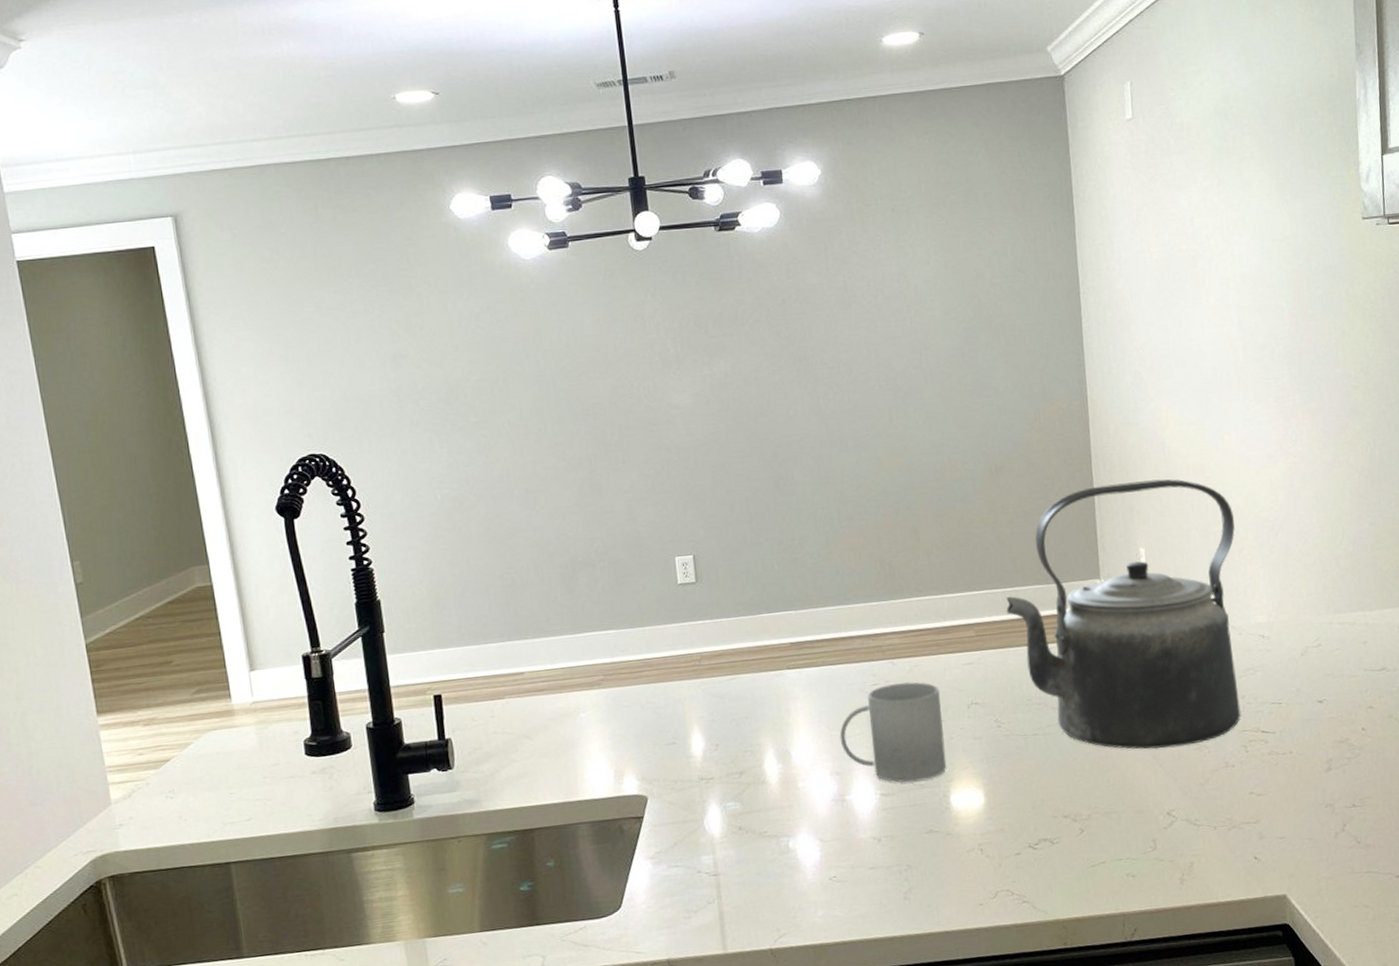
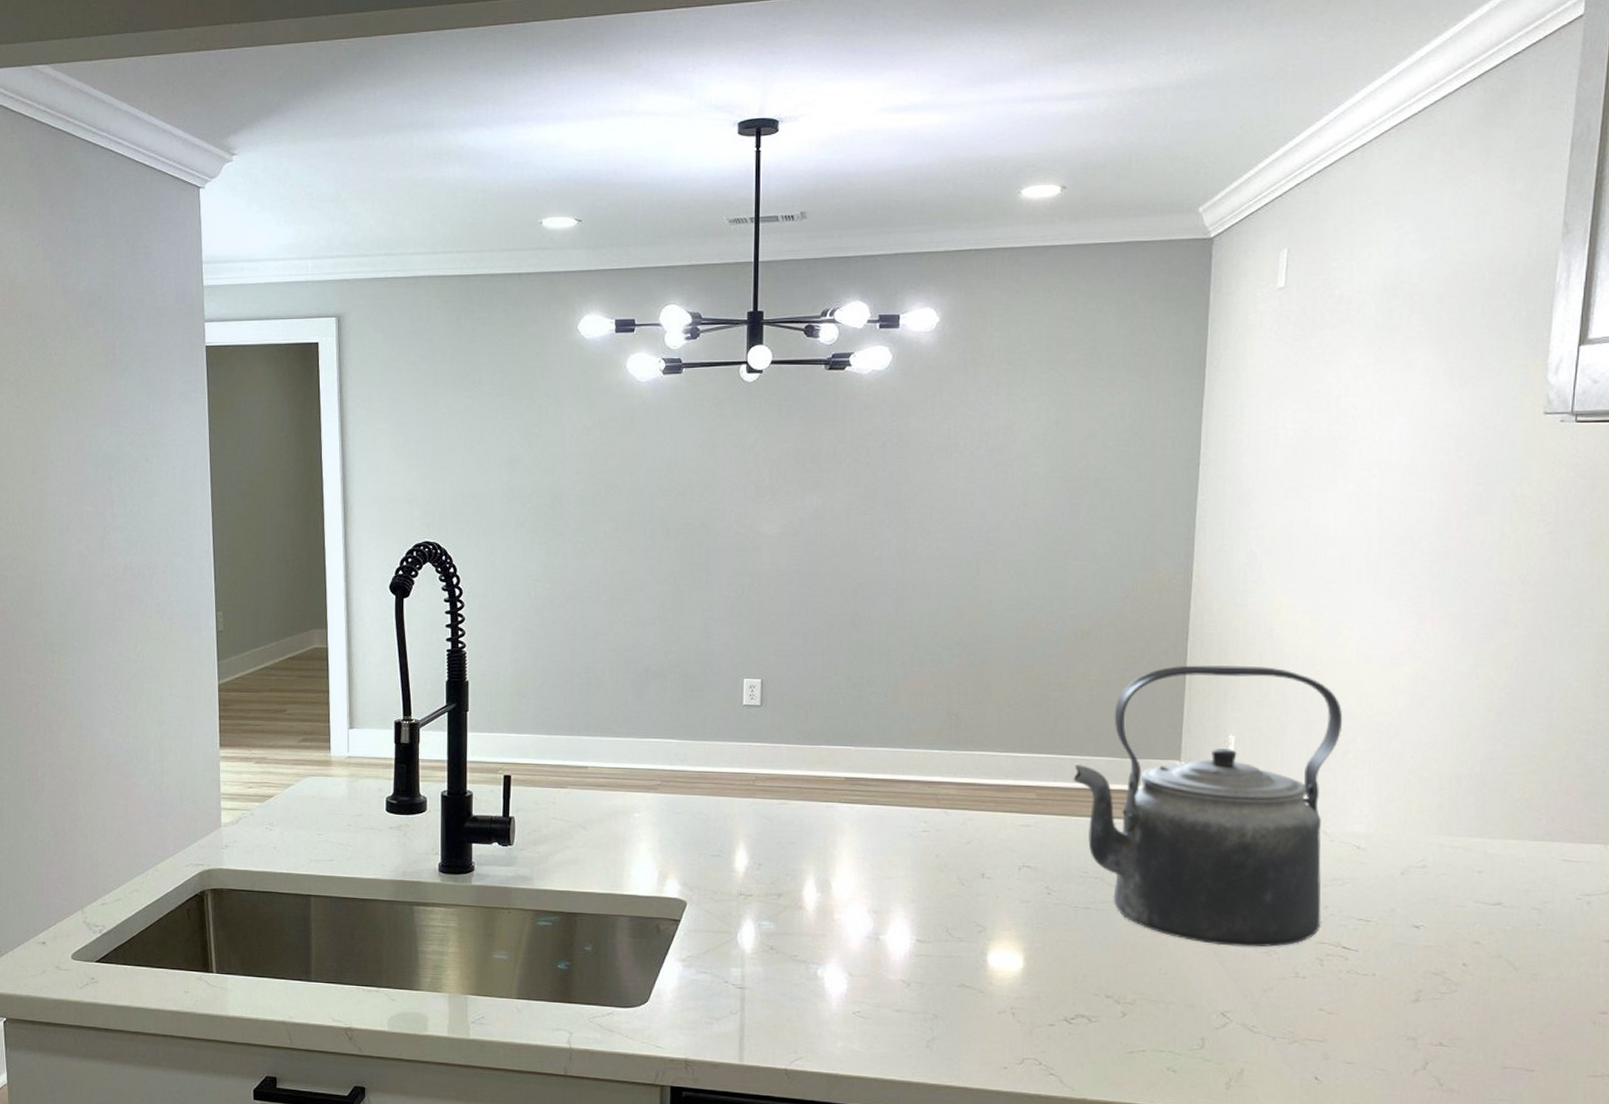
mug: present [839,681,947,783] -> none [882,833,992,934]

